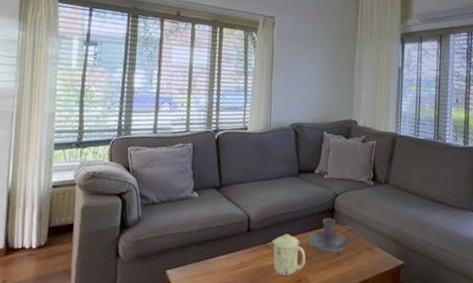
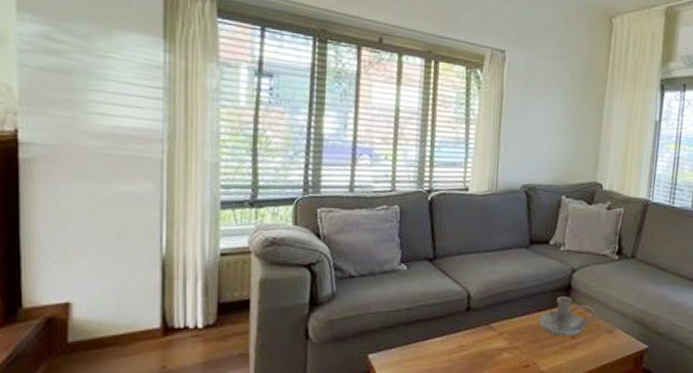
mug: present [272,233,306,275] -> none [496,313,535,360]

